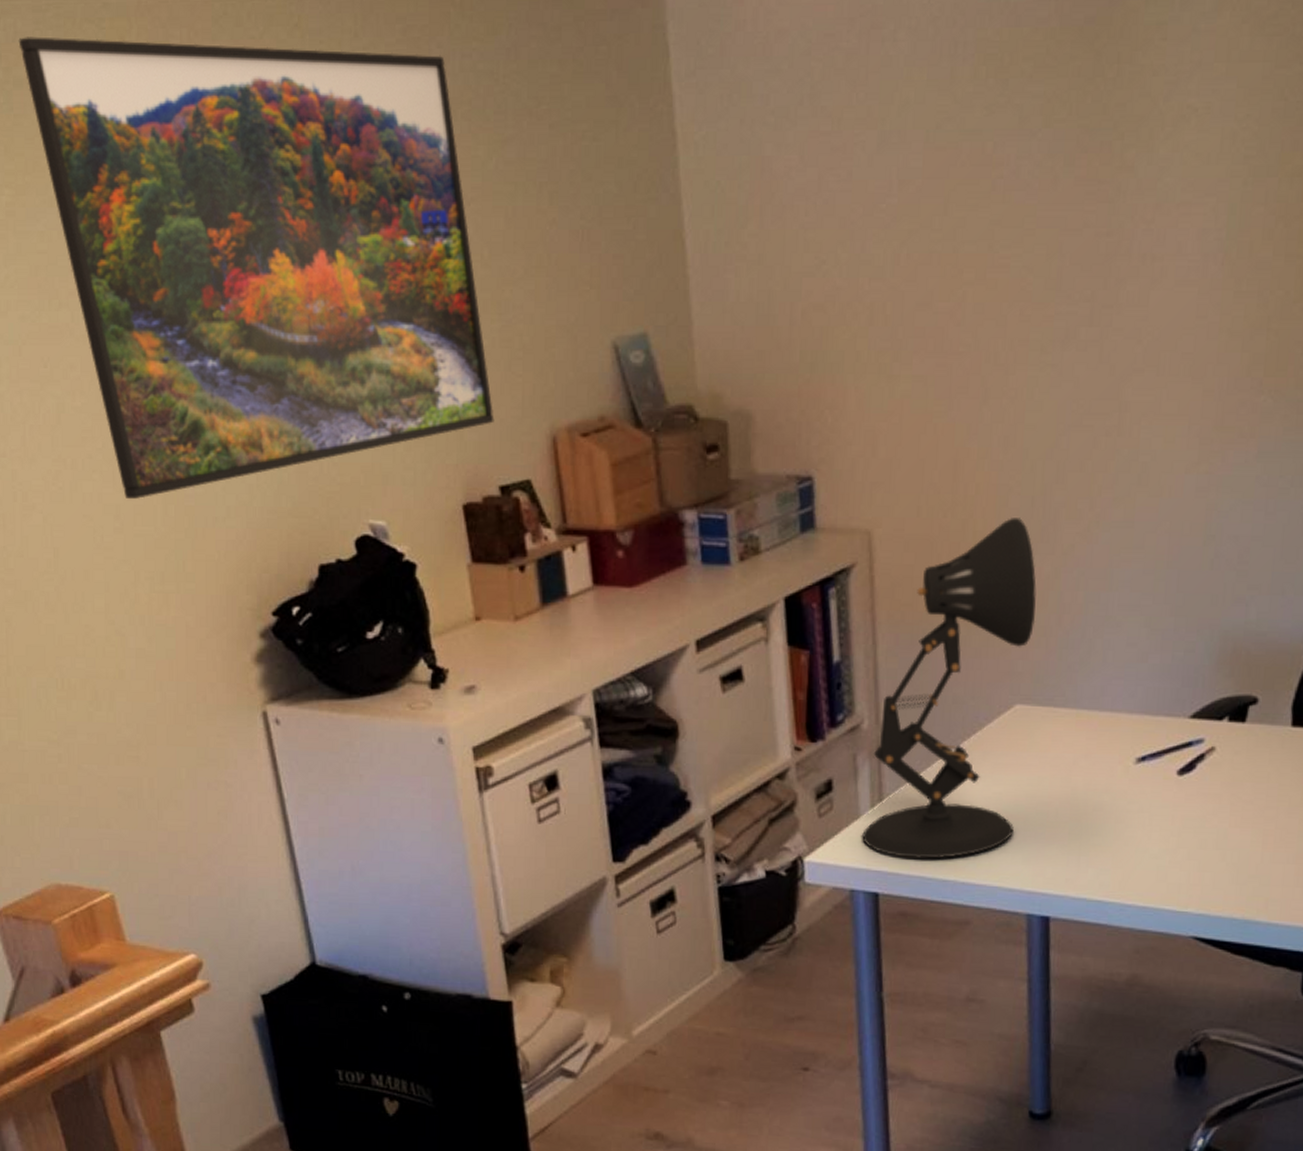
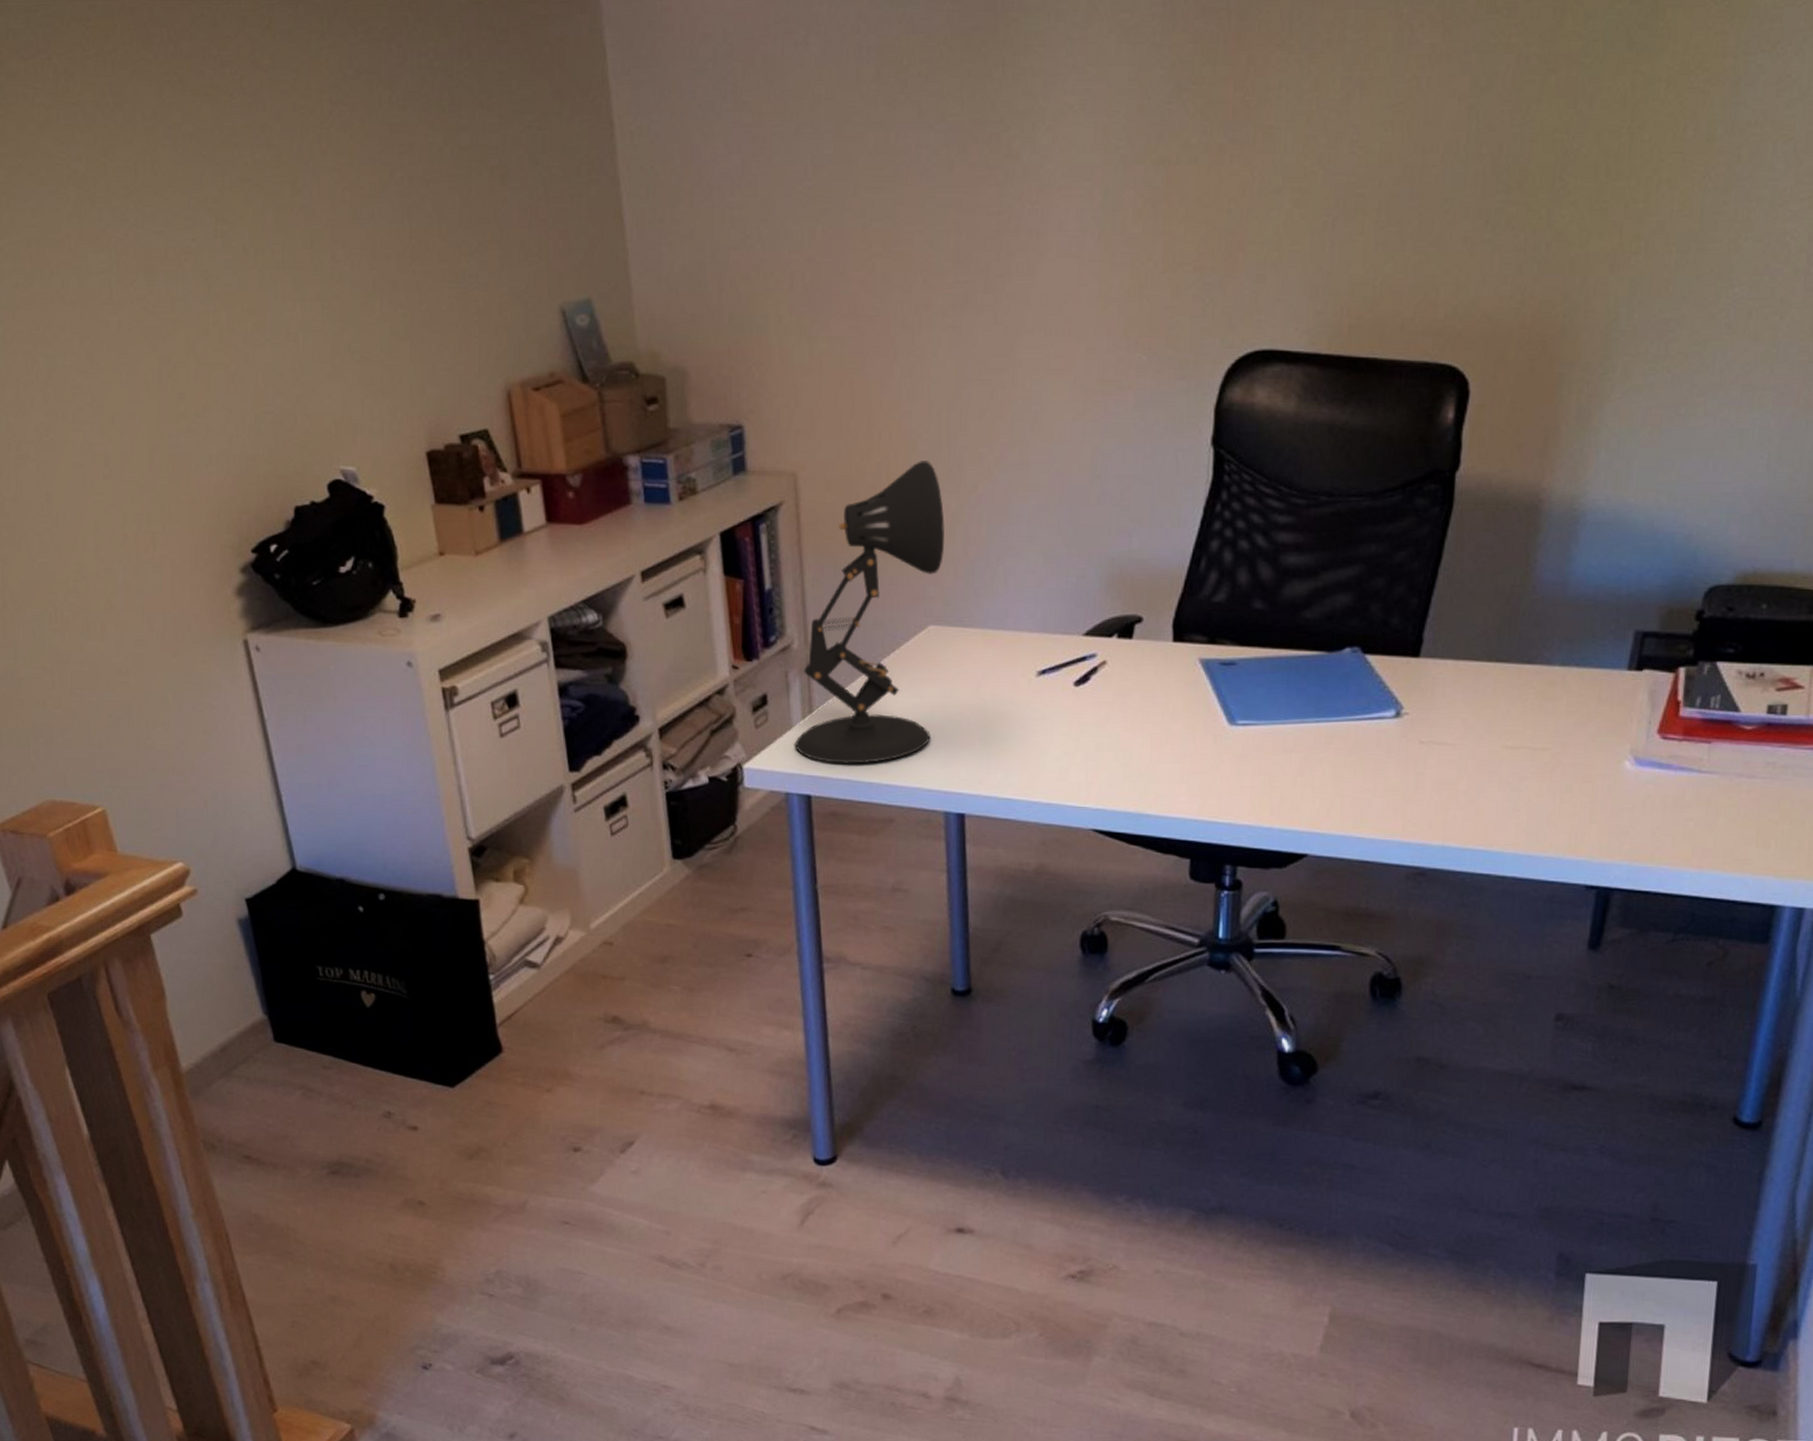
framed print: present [18,36,494,500] -> none [10,34,454,449]

